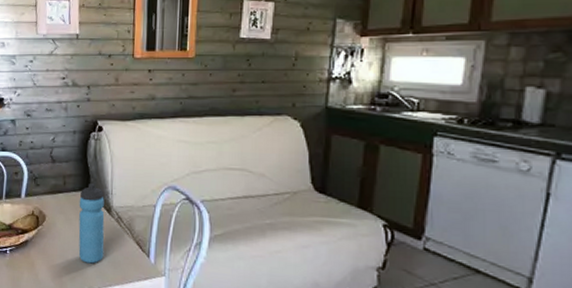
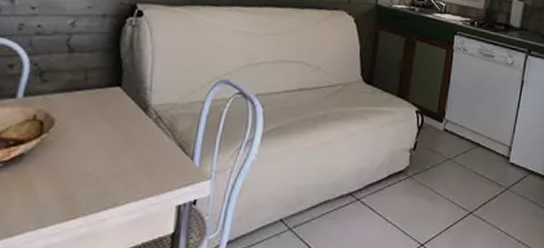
water bottle: present [78,182,105,264] -> none [100,77,141,175]

